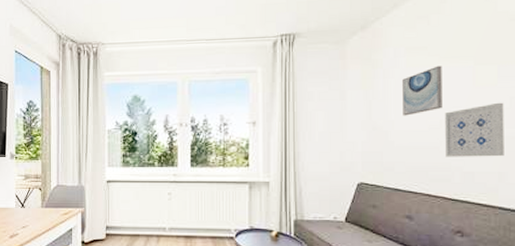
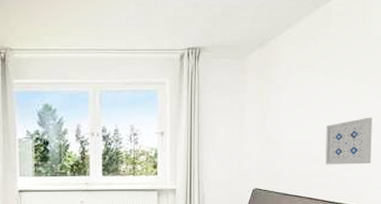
wall art: present [402,65,442,116] -> none [292,83,326,128]

